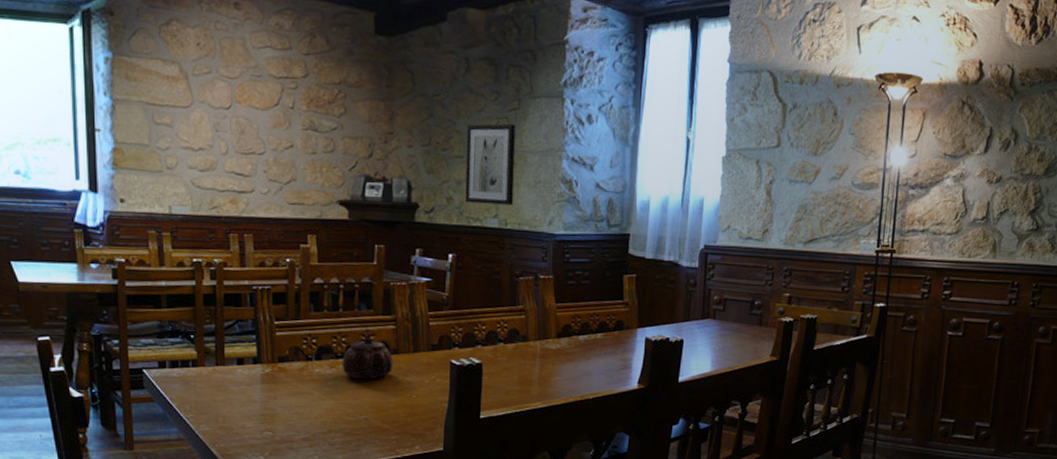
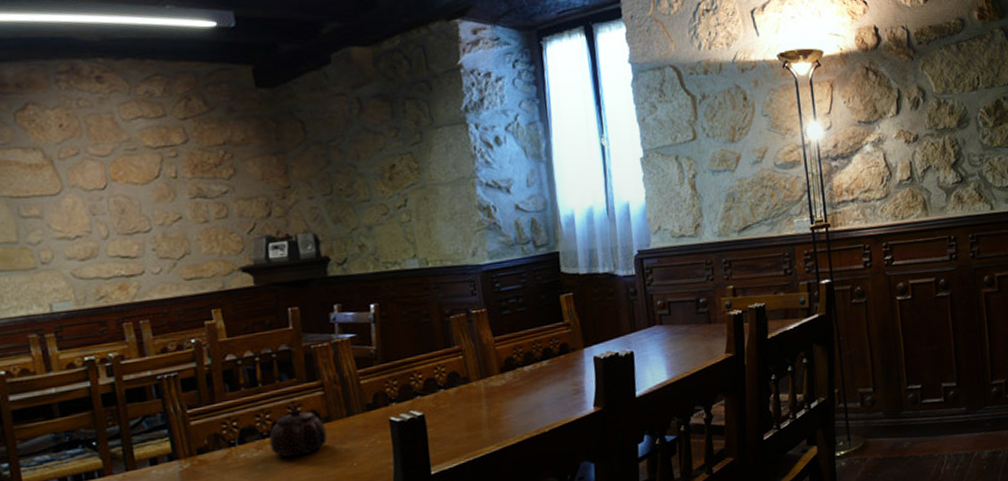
wall art: present [464,123,515,205] -> none [369,157,432,248]

